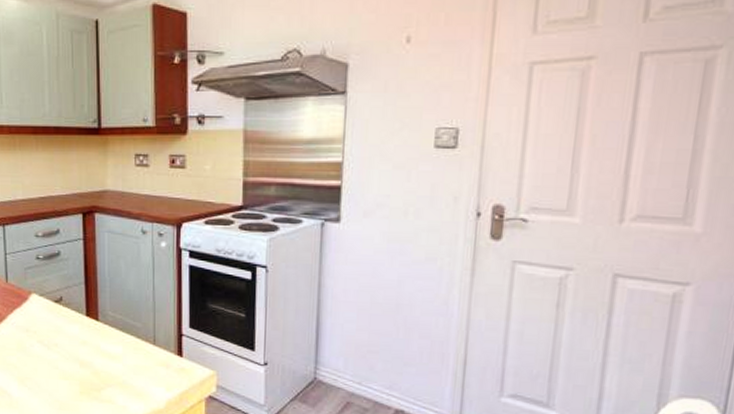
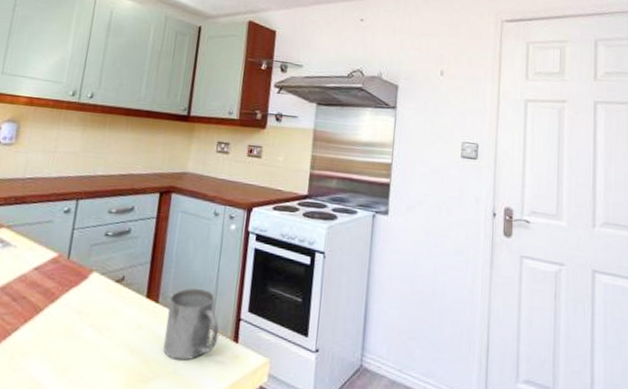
mug: none [108,306,162,372] -> present [163,288,219,361]

